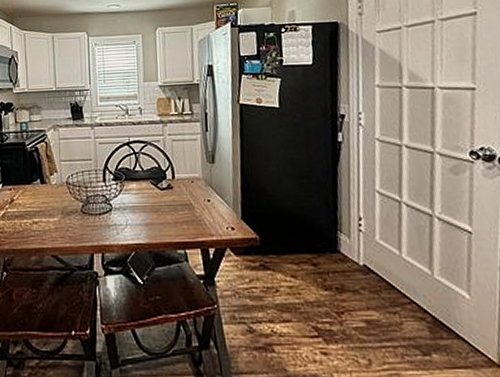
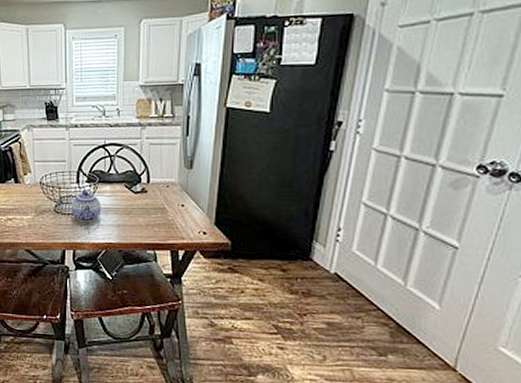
teapot: none [98,188,129,222] -> present [71,189,102,222]

